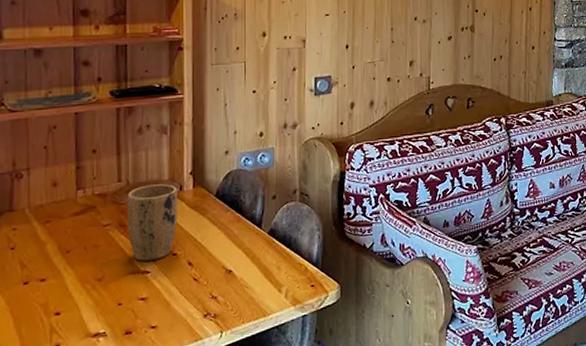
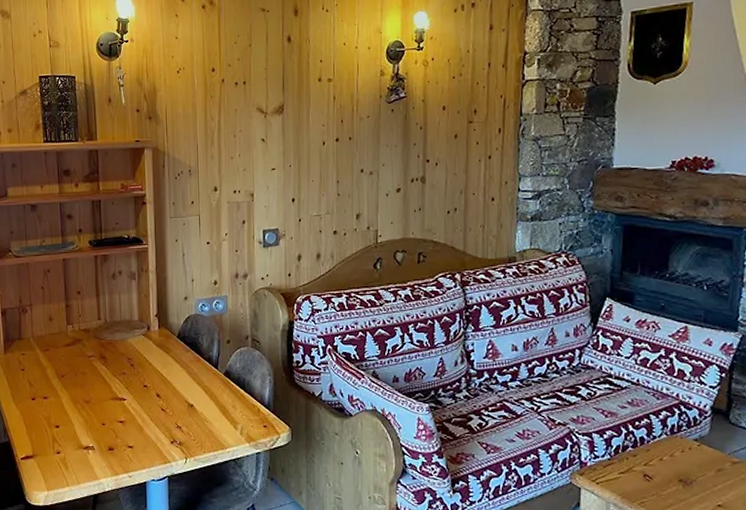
plant pot: present [127,184,177,261] -> none [106,324,147,390]

